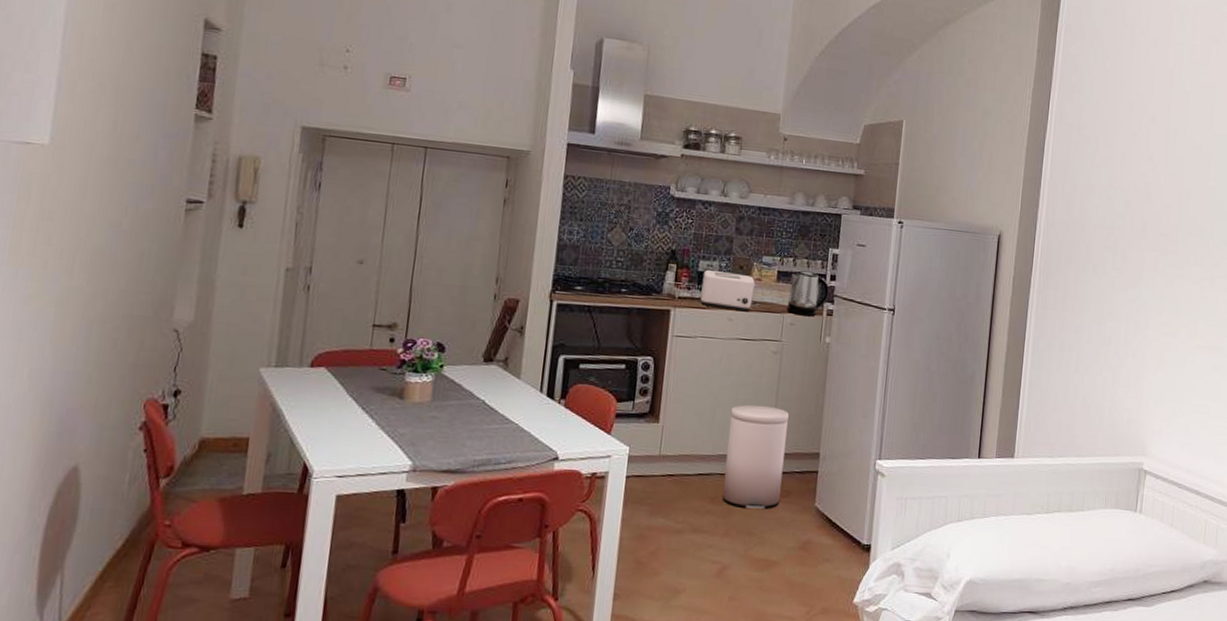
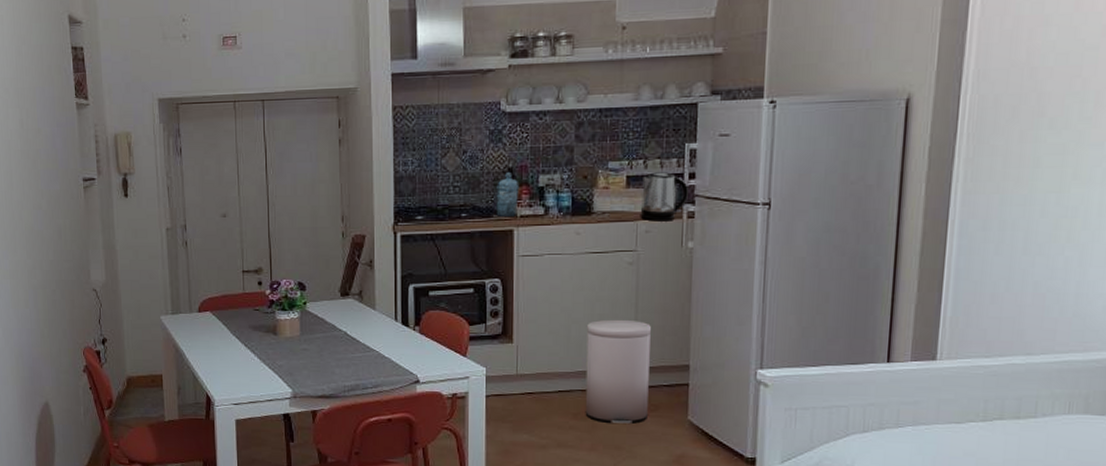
canister: none [654,253,681,297] -> present [495,171,520,216]
toaster: present [699,269,757,312] -> none [542,183,604,224]

